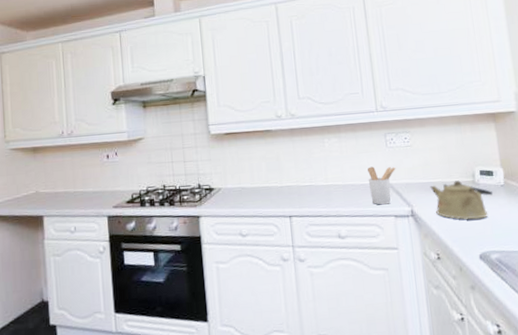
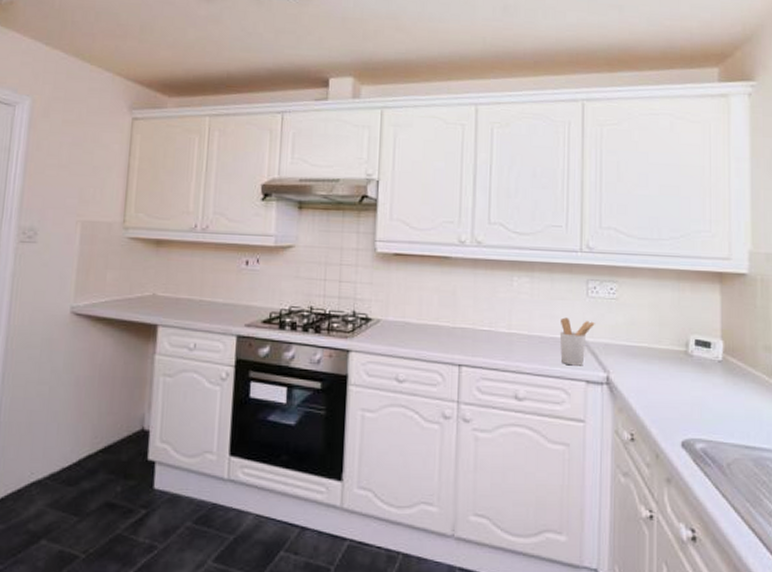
kettle: present [430,180,494,220] -> none [633,348,708,398]

